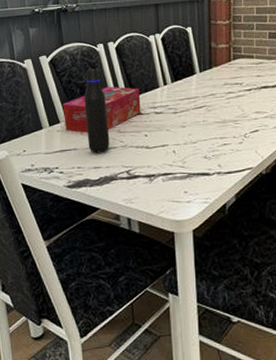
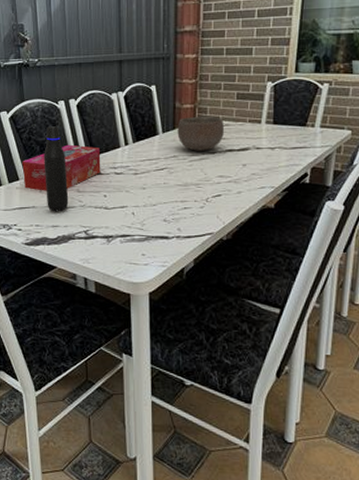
bowl: none [214,54,258,89] -> present [177,115,224,151]

